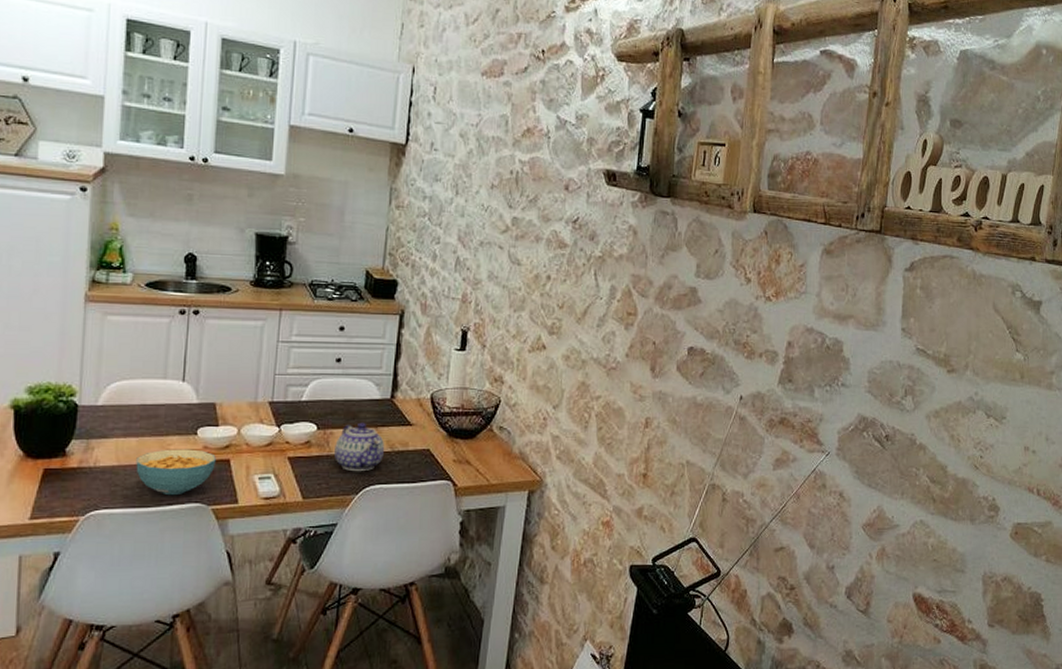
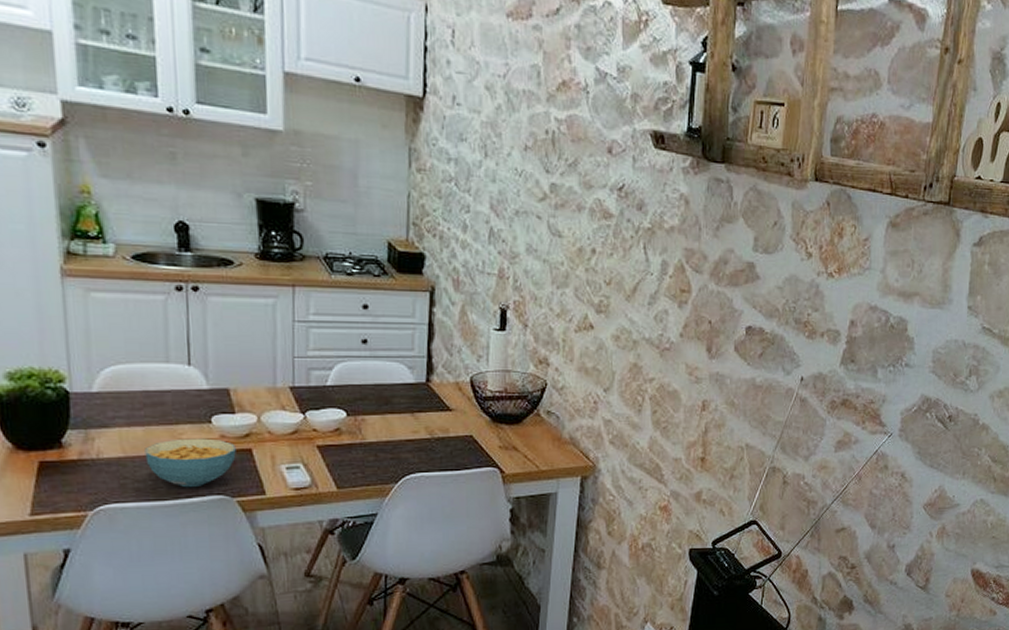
teapot: present [334,422,385,472] -> none [368,408,424,460]

